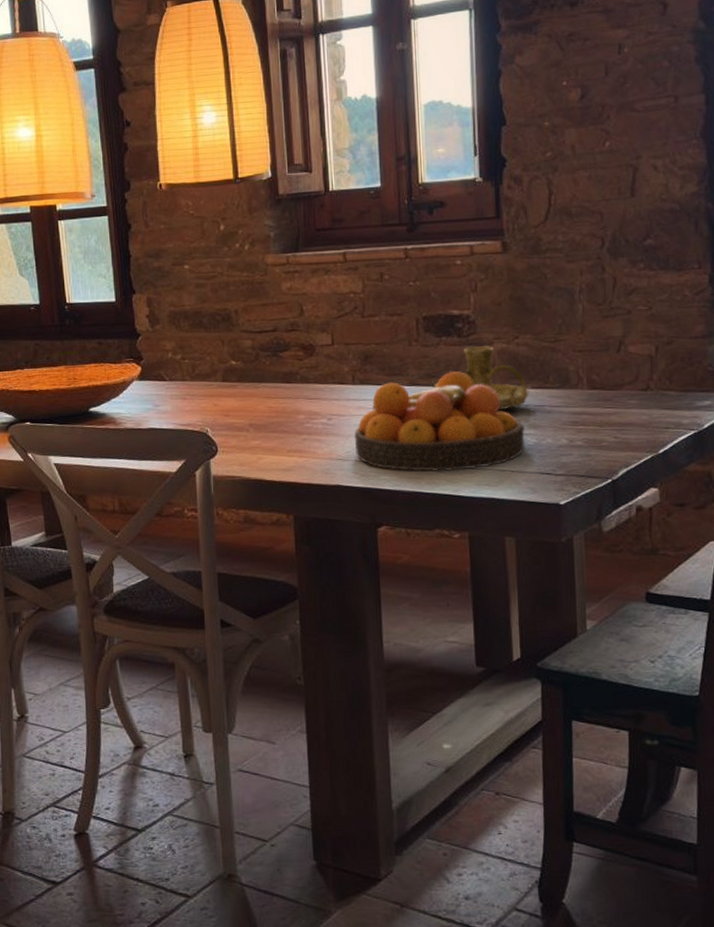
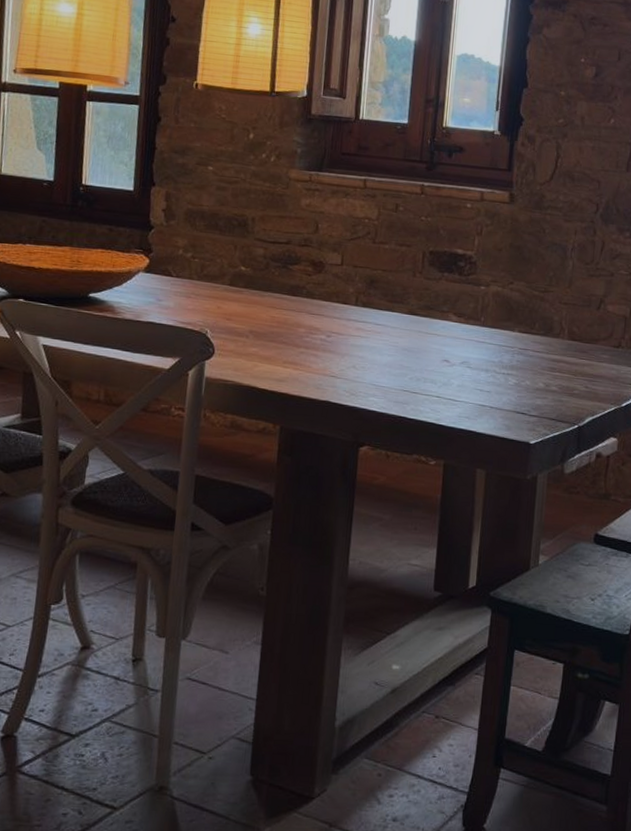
fruit bowl: present [354,370,525,472] -> none [349,305,508,401]
candle holder: present [464,346,529,411] -> none [461,285,516,349]

